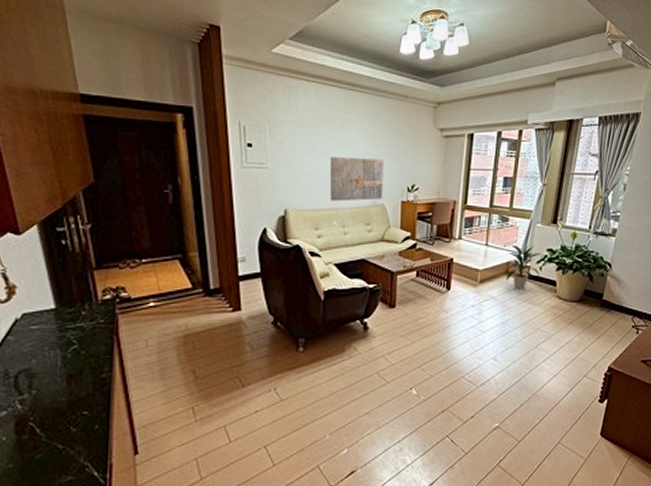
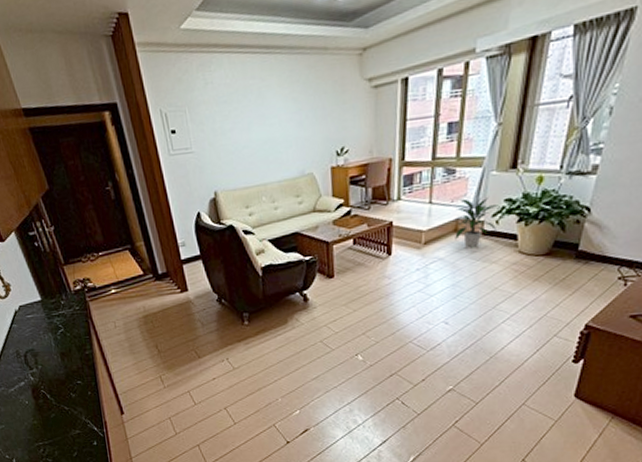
wall art: present [329,156,384,202] -> none [251,124,311,177]

